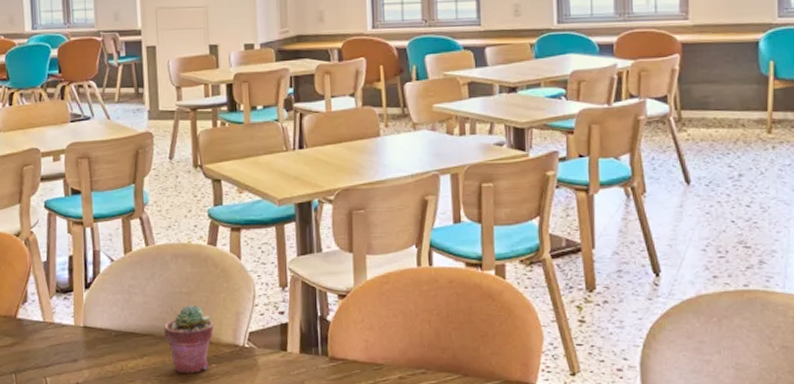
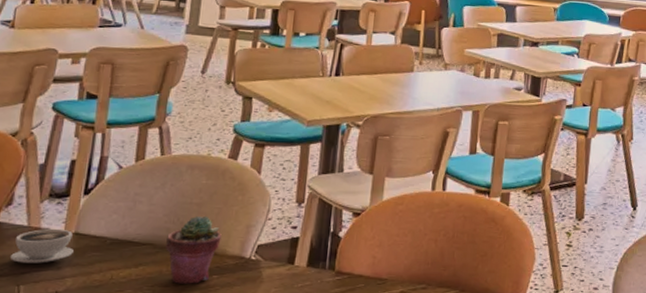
cappuccino: none [33,323,85,356] -> present [9,228,74,263]

